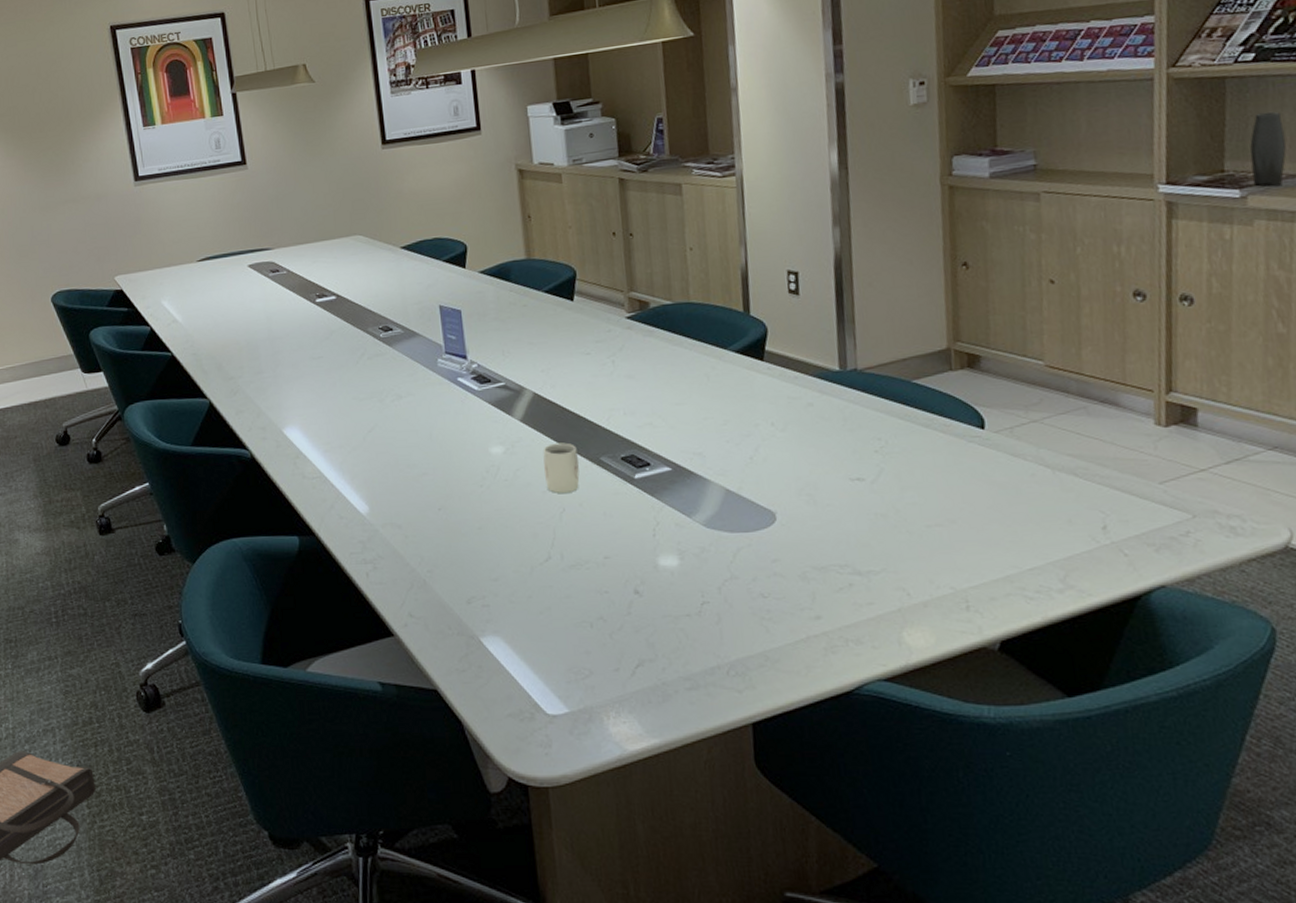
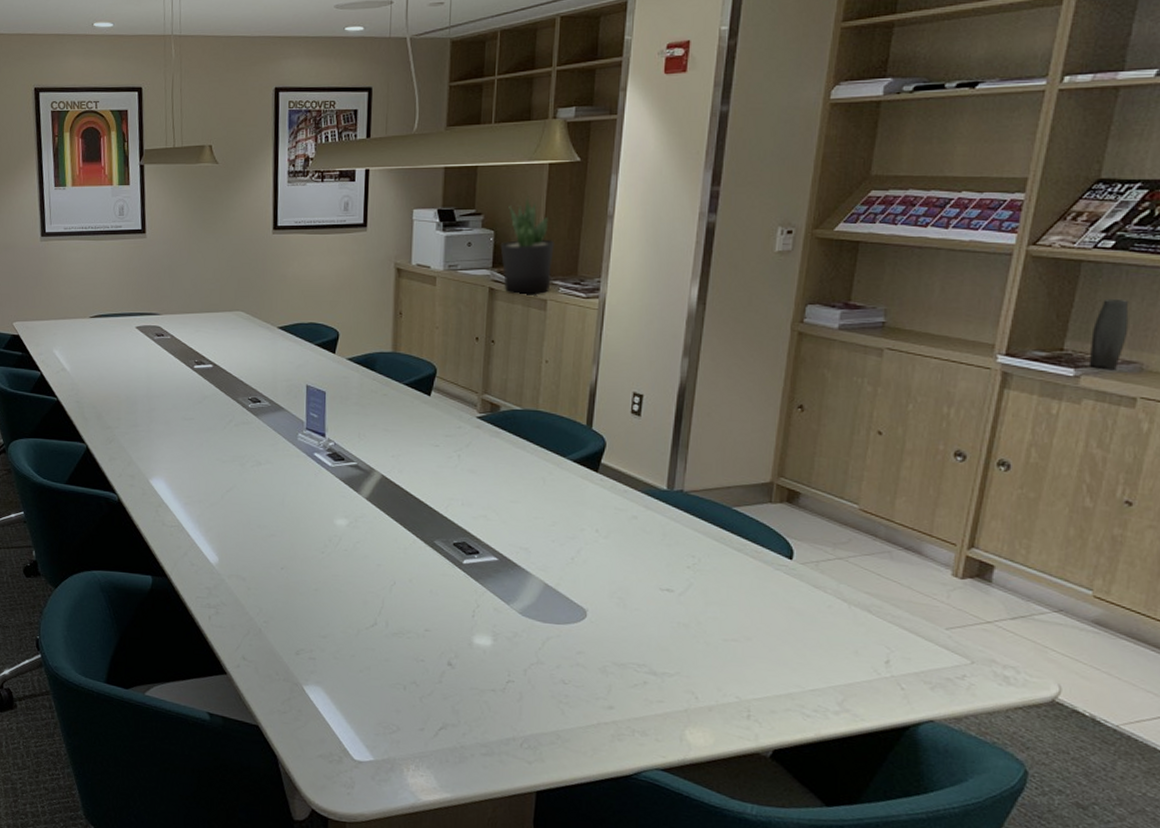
mug: present [543,442,580,494] -> none [381,522,414,569]
planter: none [623,78,683,183] -> present [500,196,554,295]

